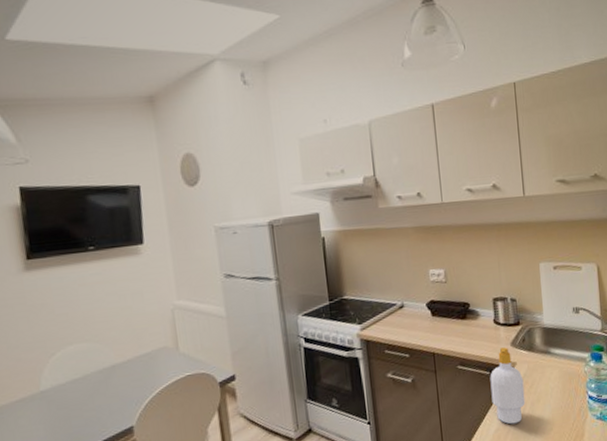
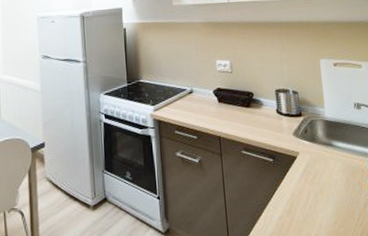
soap bottle: present [490,347,526,424] -> none [273,136,309,213]

